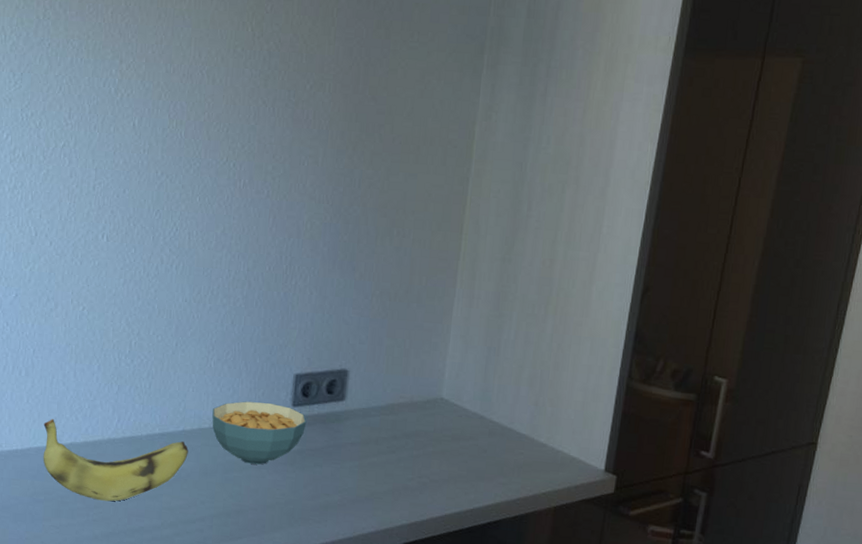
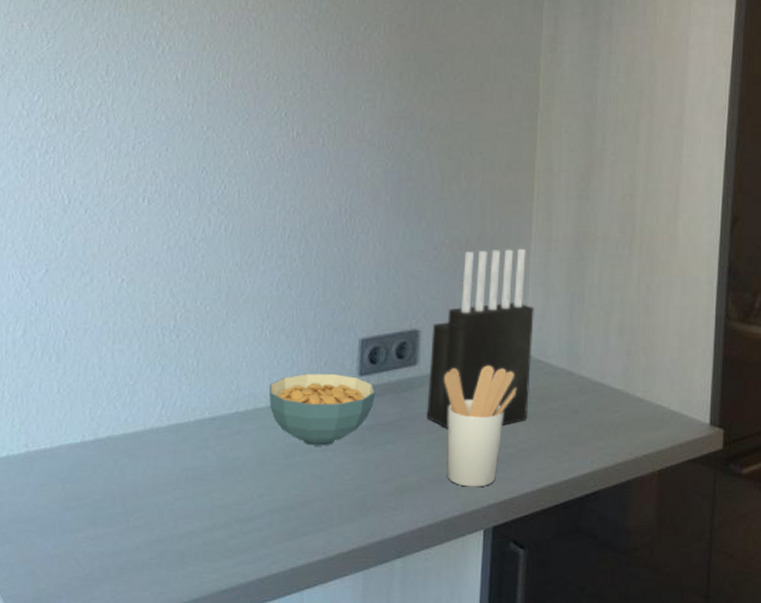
banana: present [43,419,188,502] -> none [75,410,243,503]
knife block: none [351,302,453,459] -> present [426,249,534,429]
utensil holder: none [367,405,433,510] -> present [444,365,517,487]

